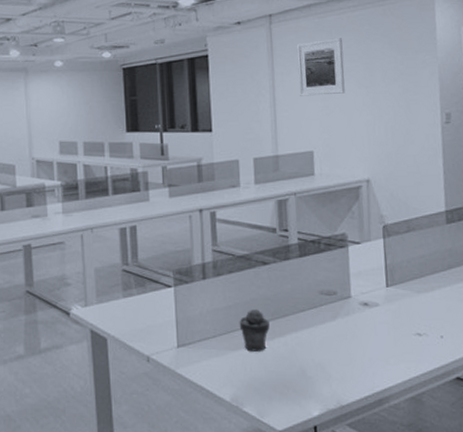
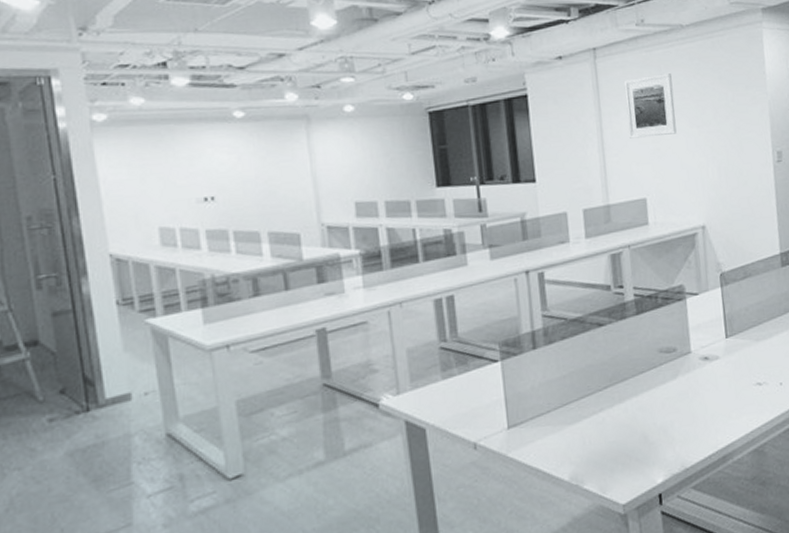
potted succulent: present [239,309,270,352] -> none [575,376,609,423]

